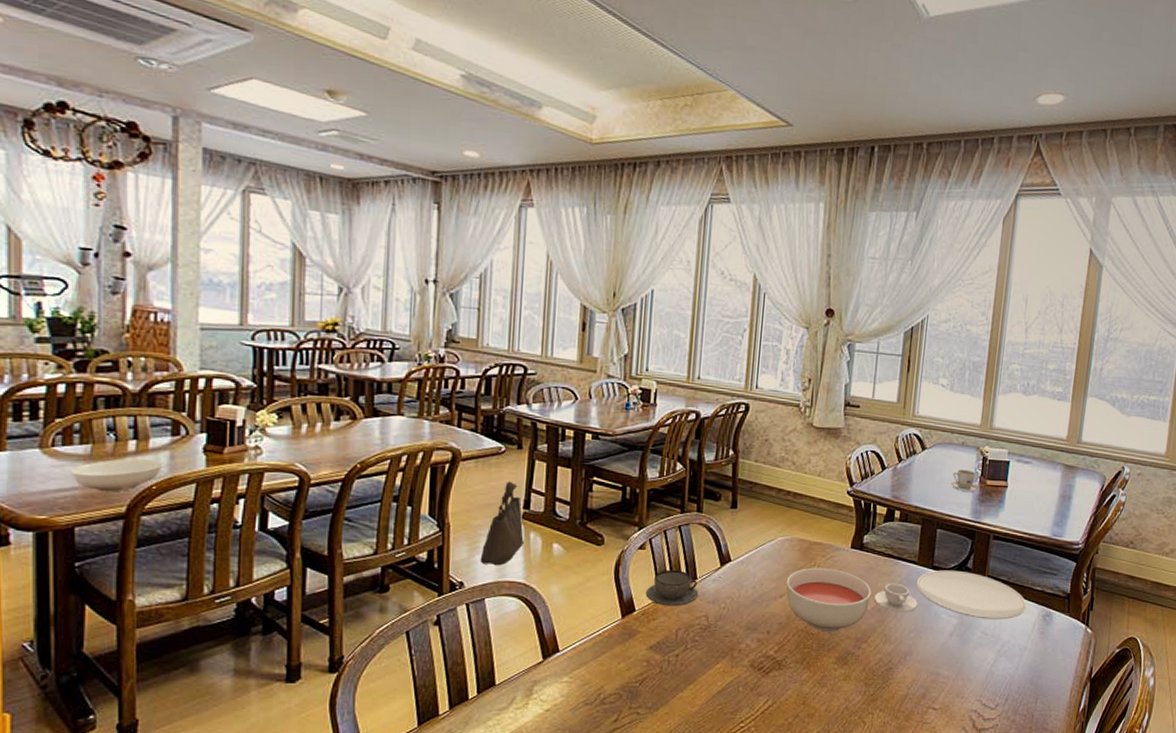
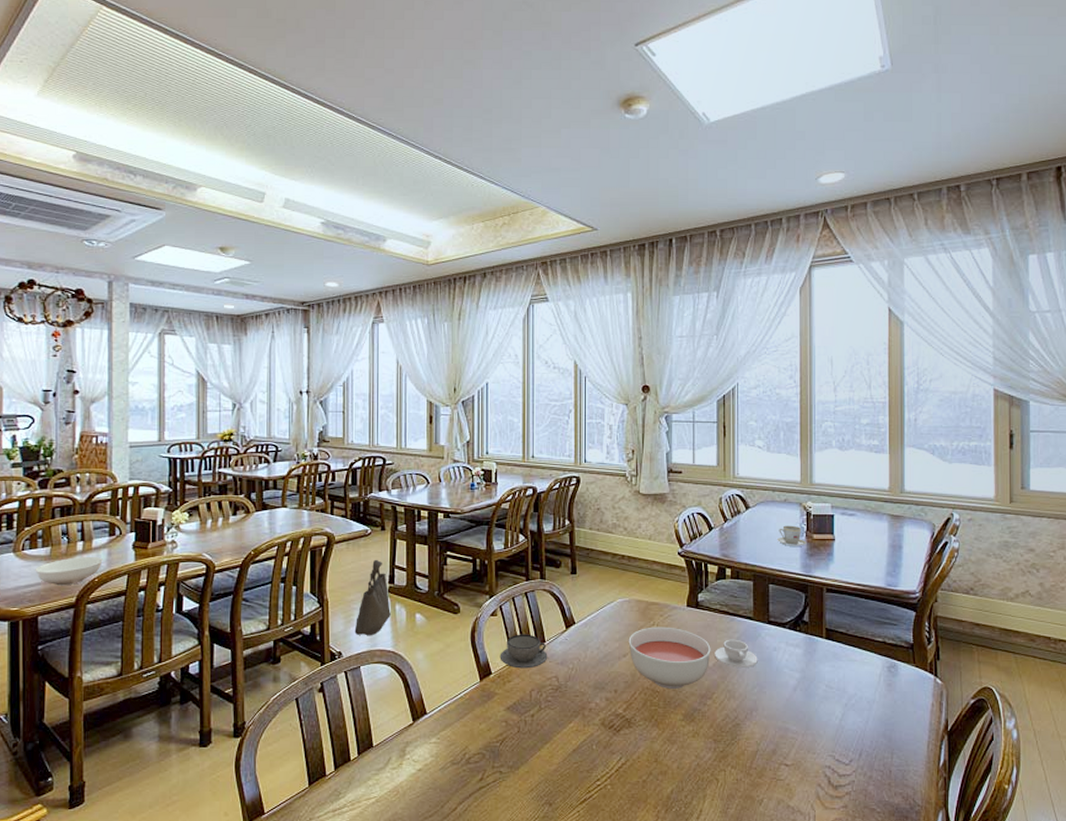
plate: present [916,570,1027,620] -> none [754,624,870,673]

